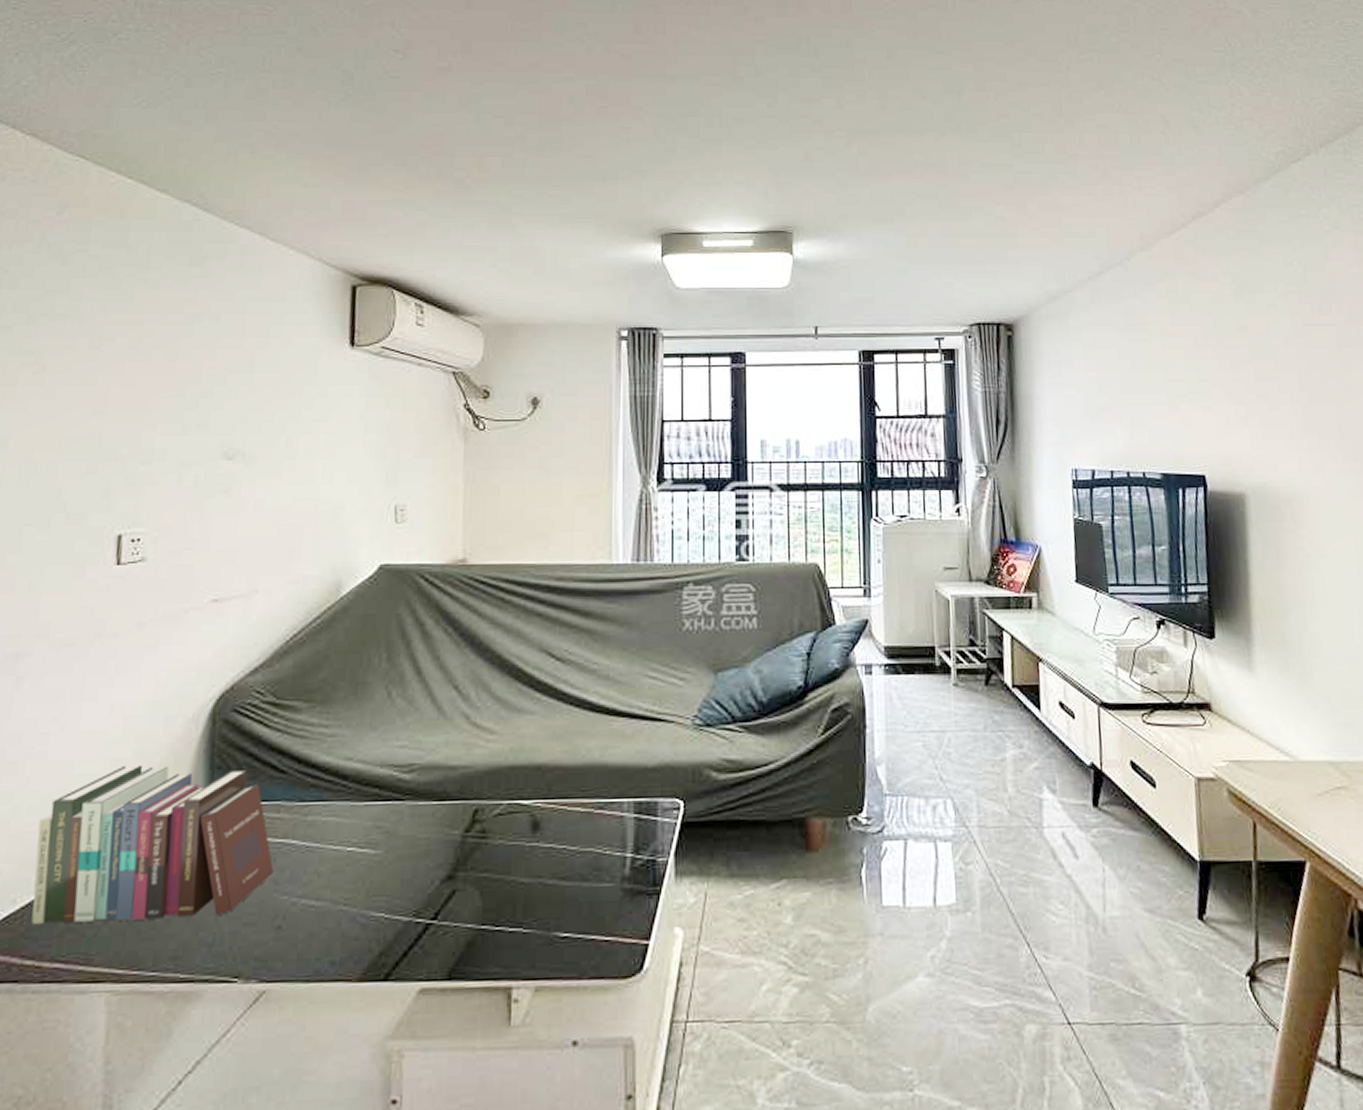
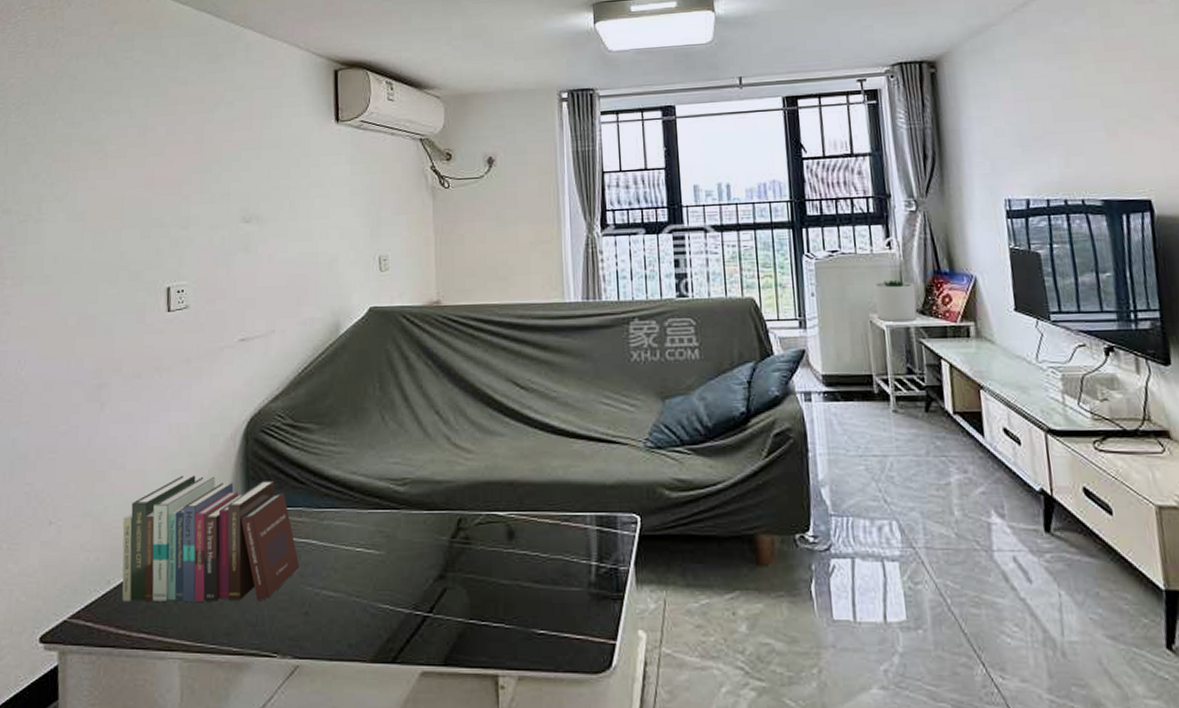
planter: none [940,547,983,591] -> present [873,279,917,322]

